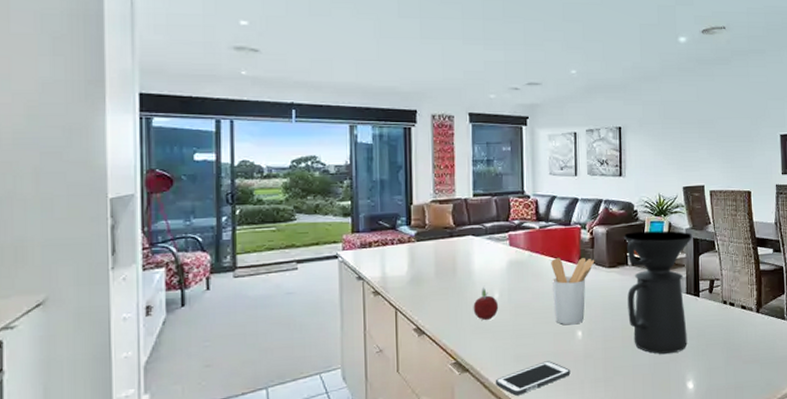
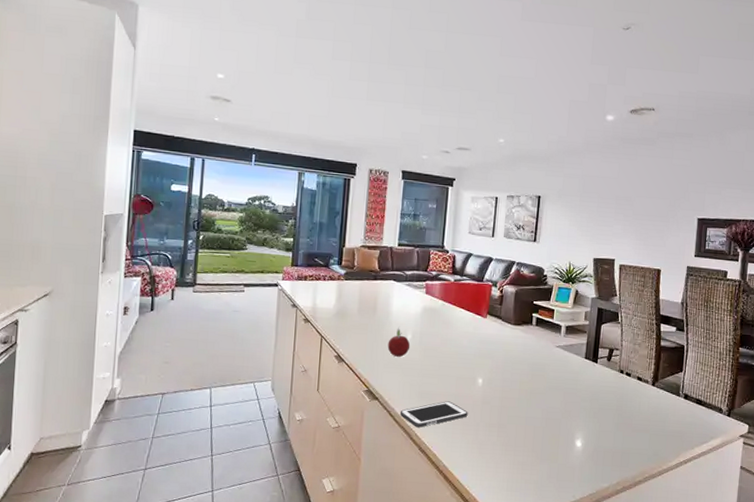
utensil holder: present [551,257,595,325] -> none [459,309,502,372]
coffee maker: present [624,230,693,354] -> none [527,295,598,412]

